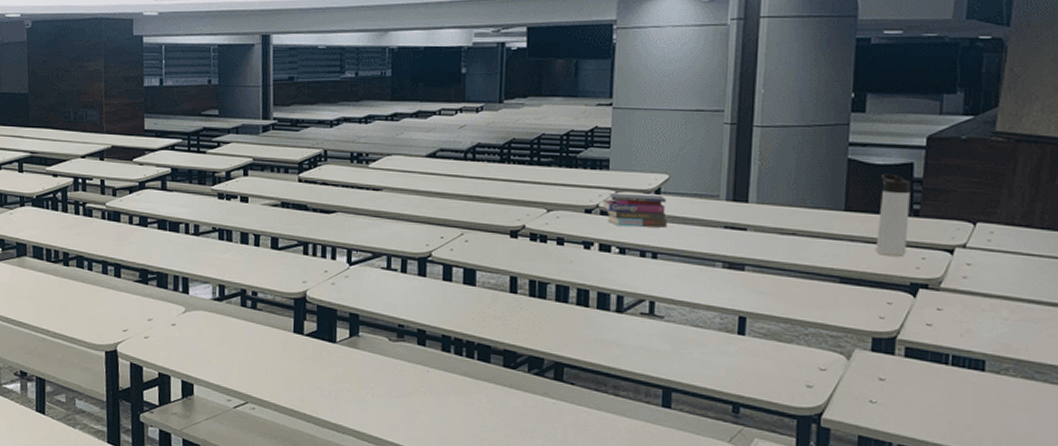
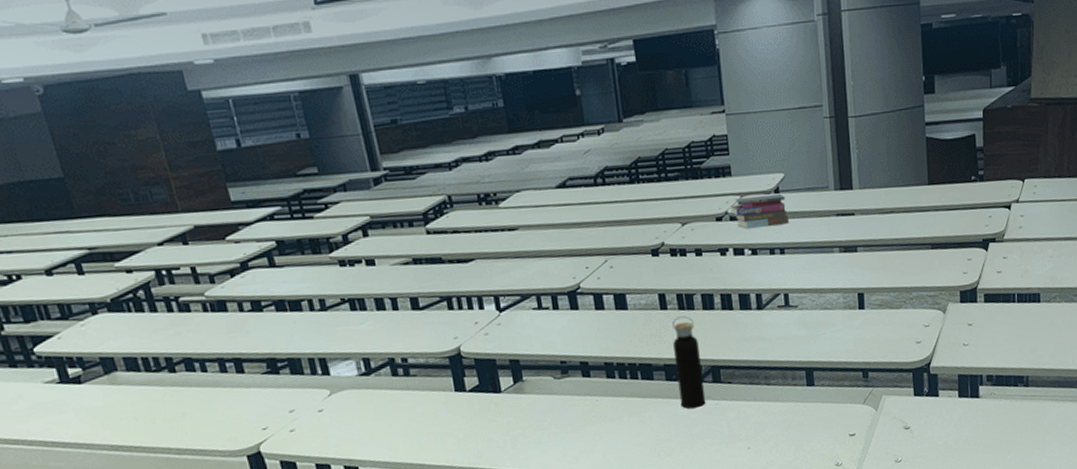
water bottle: none [514,303,545,403] -> present [672,316,706,409]
thermos bottle: present [875,173,911,258] -> none [953,146,977,220]

